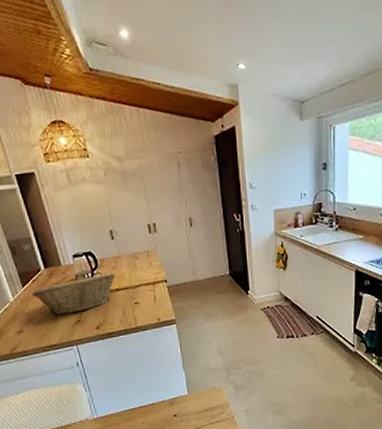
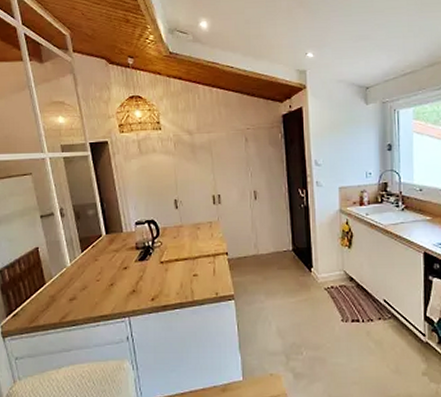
fruit basket: present [32,272,116,314] -> none [90,241,177,283]

